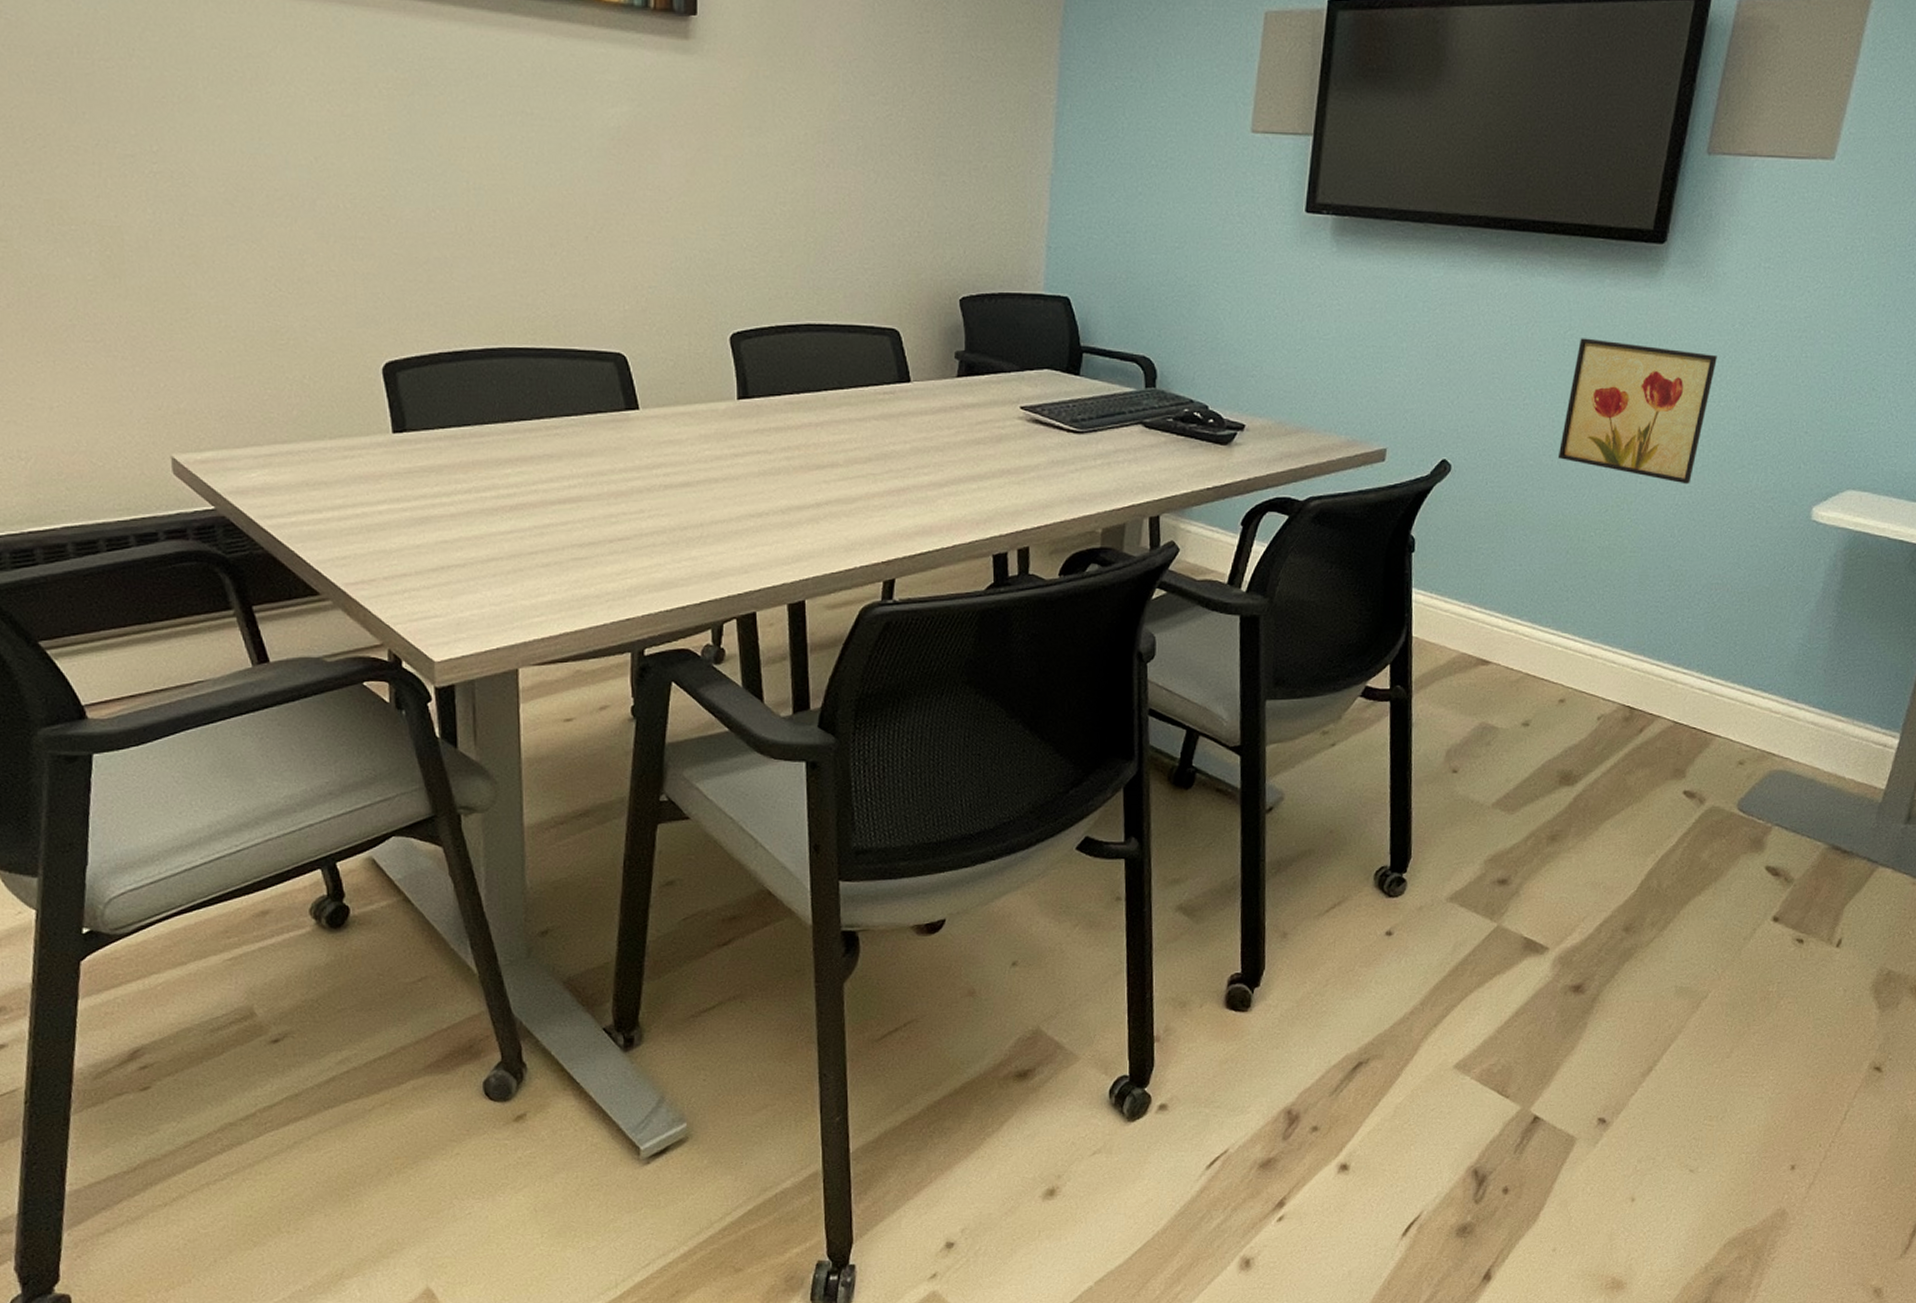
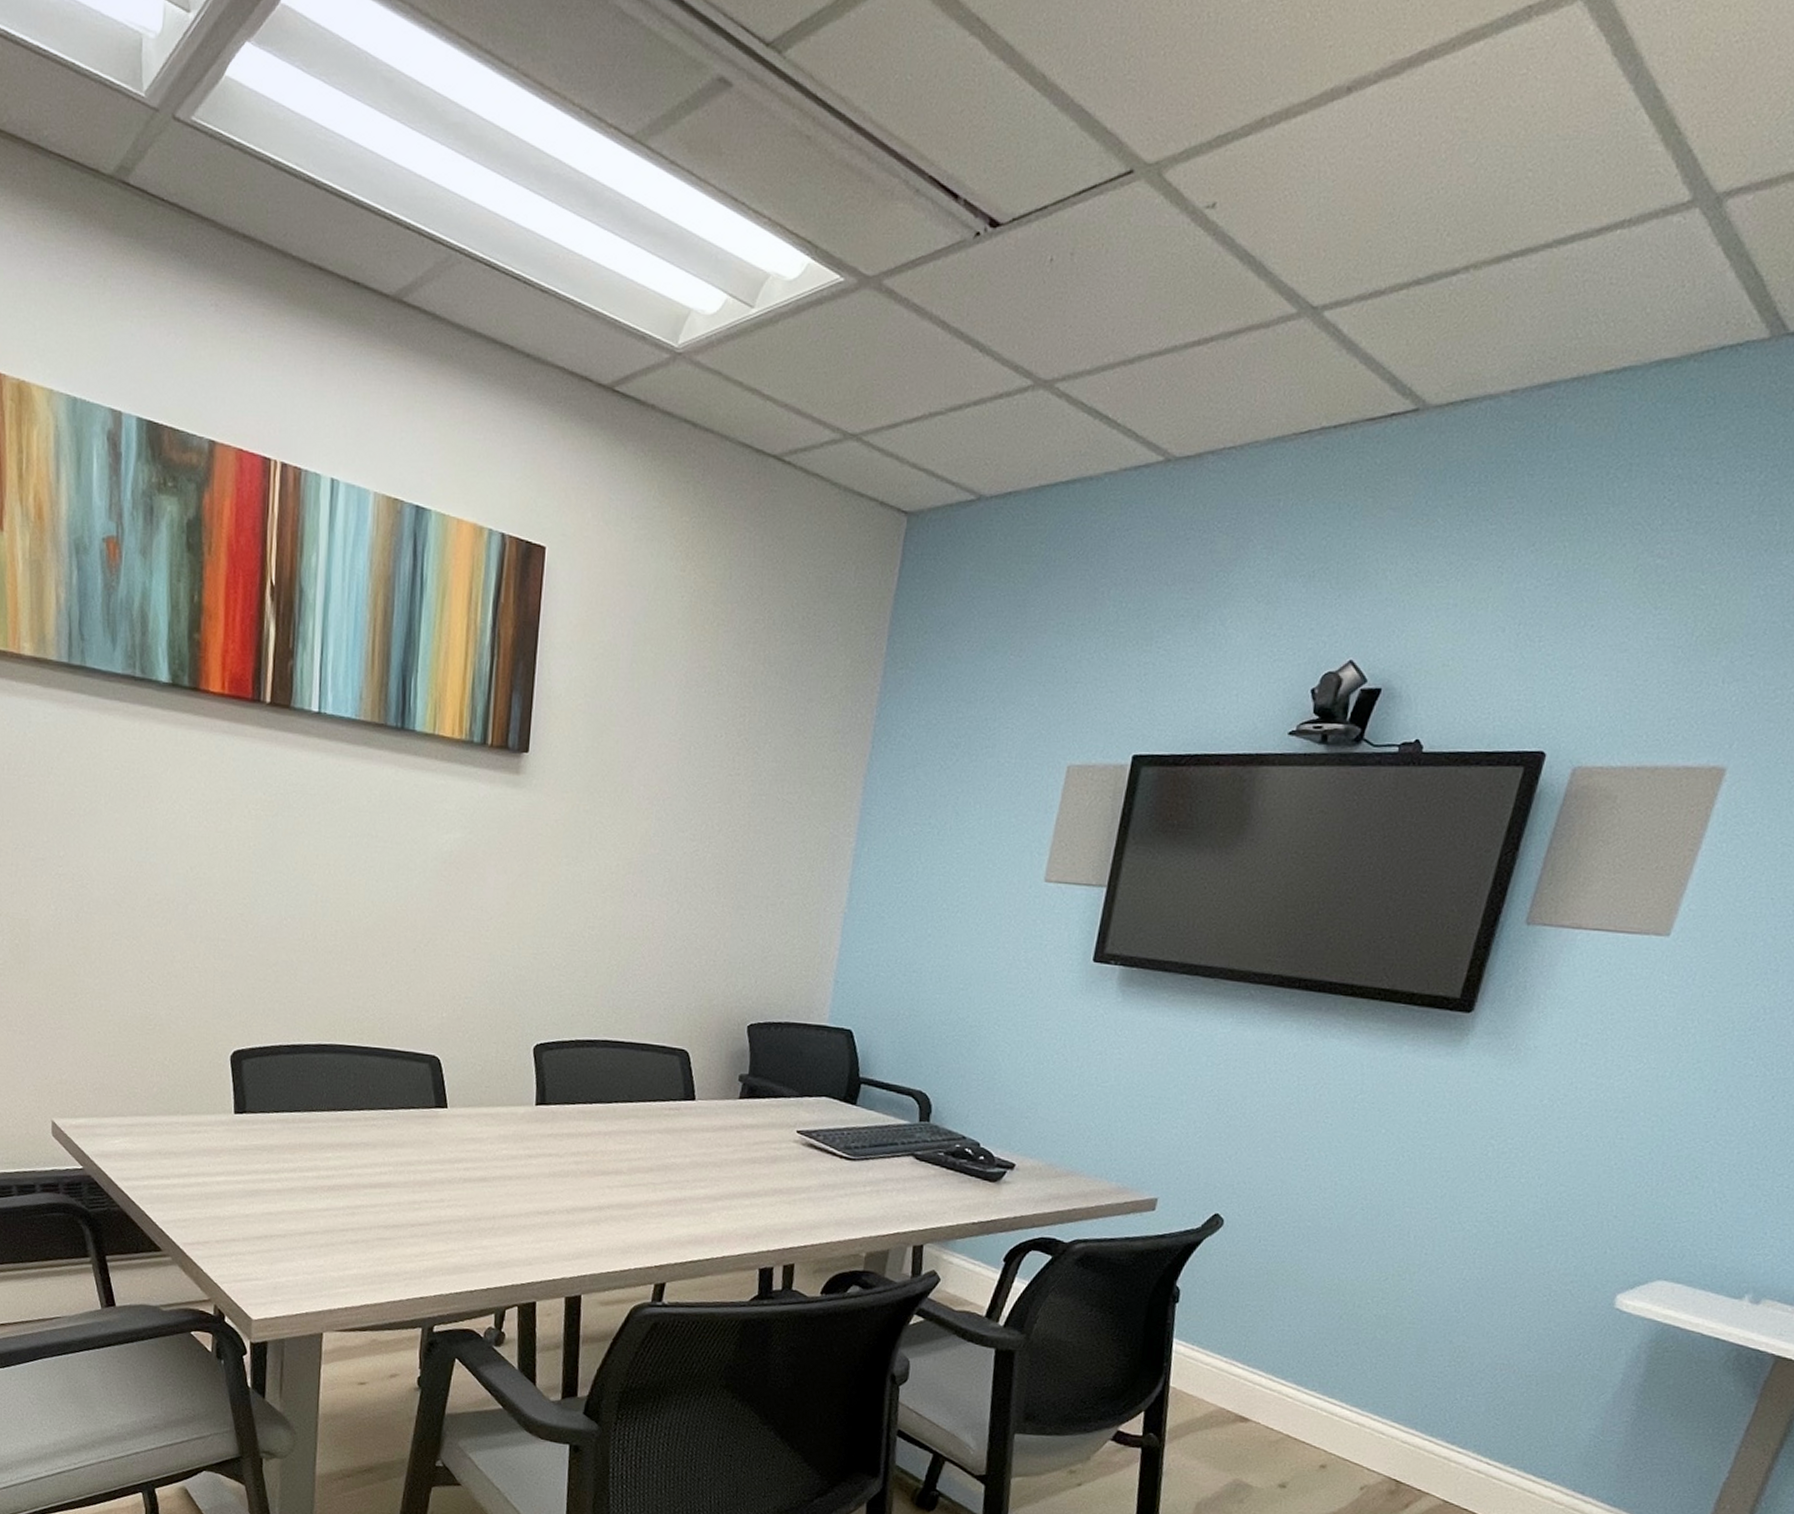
wall art: present [1557,338,1717,484] -> none [1337,1103,1521,1260]

